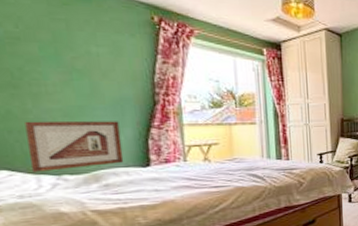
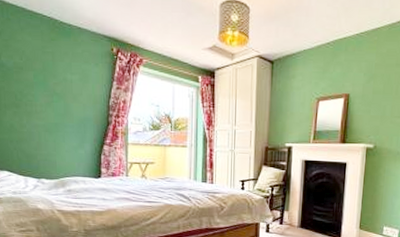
picture frame: present [25,120,124,172] -> none [21,133,83,175]

